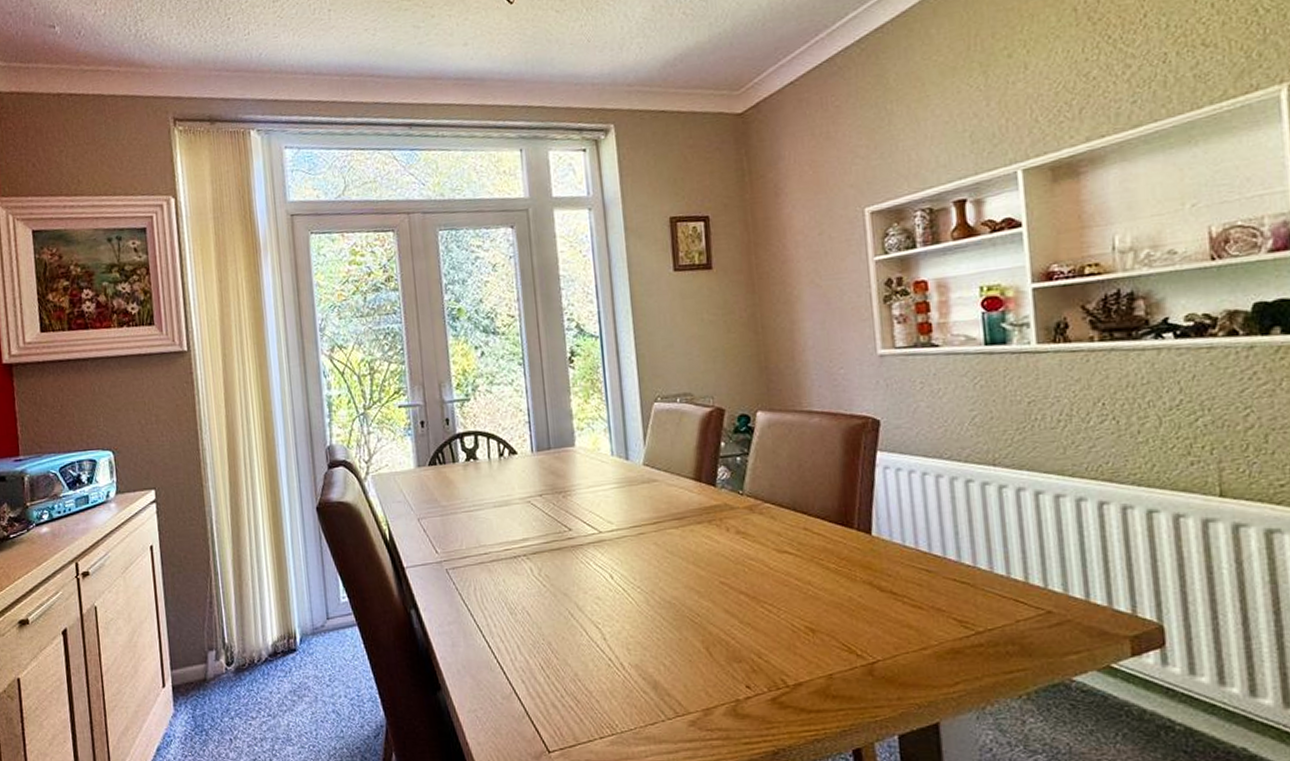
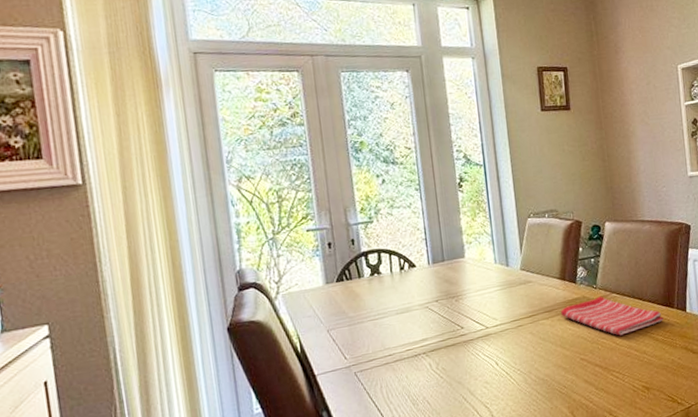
dish towel: none [694,505,838,558] -> present [560,296,664,336]

